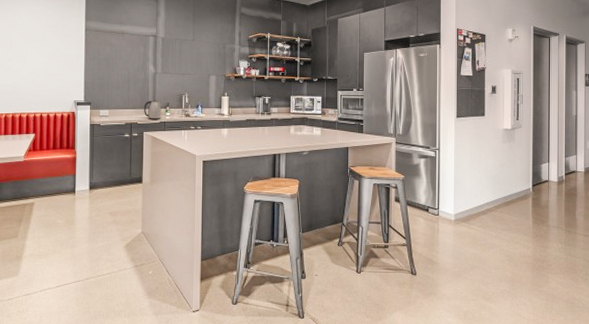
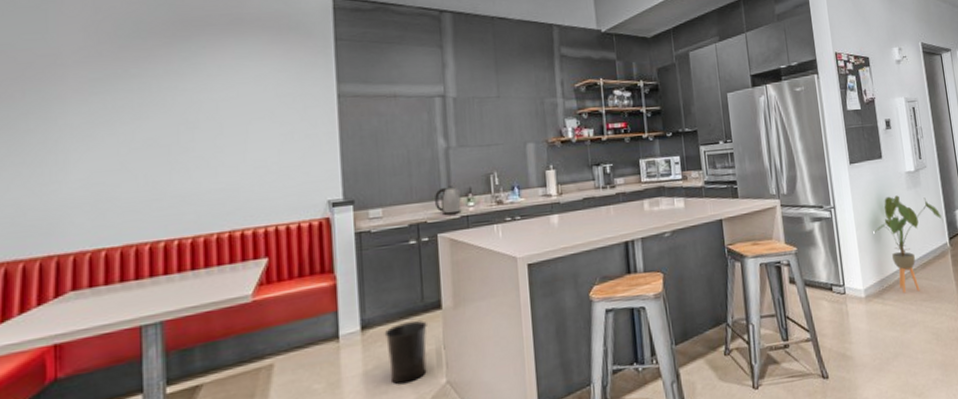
waste bin: none [104,189,132,229] -> present [384,320,427,385]
house plant: none [470,146,530,222] -> present [874,195,943,294]

